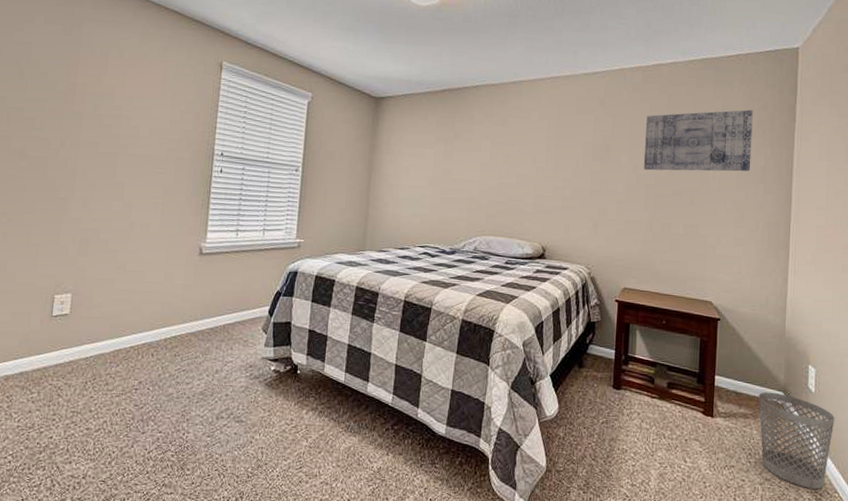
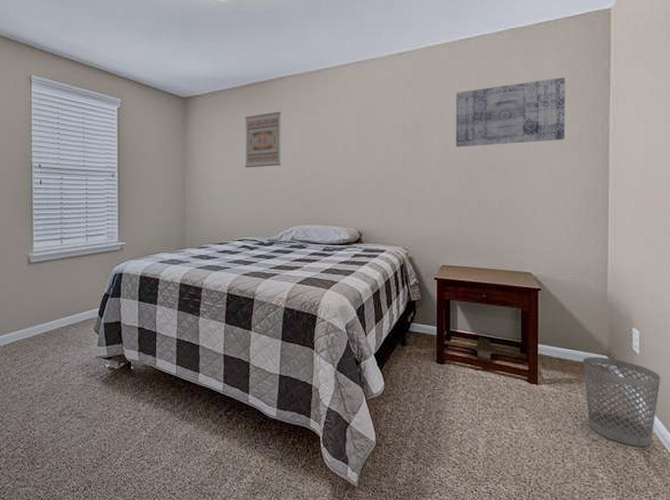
wall art: none [432,119,473,175] -> present [244,111,281,168]

